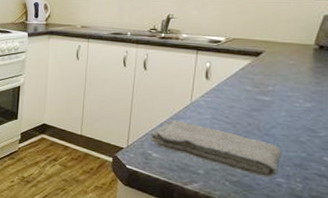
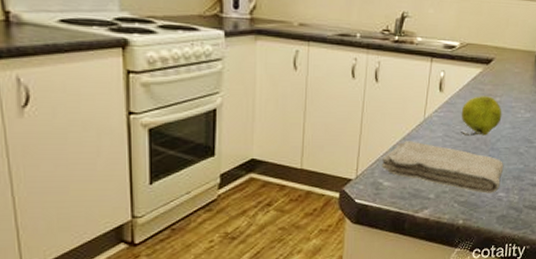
fruit: none [229,84,276,122] -> present [461,96,502,136]

